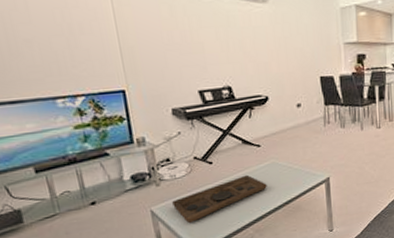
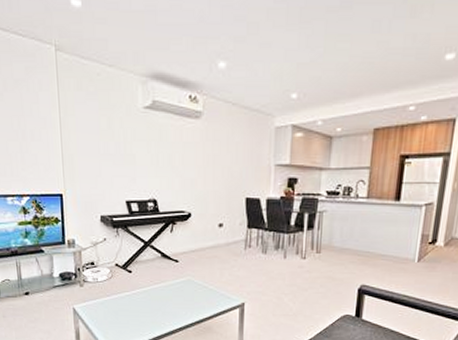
decorative tray: present [172,174,267,223] -> none [92,288,181,325]

